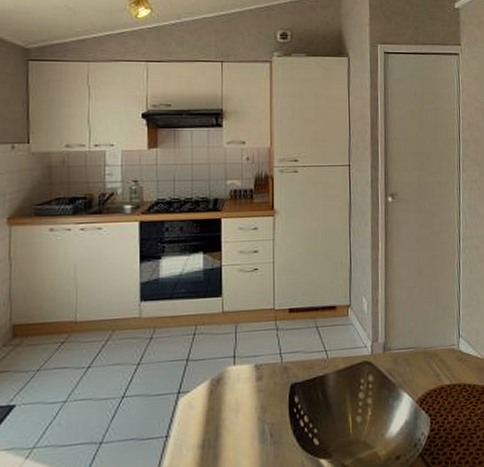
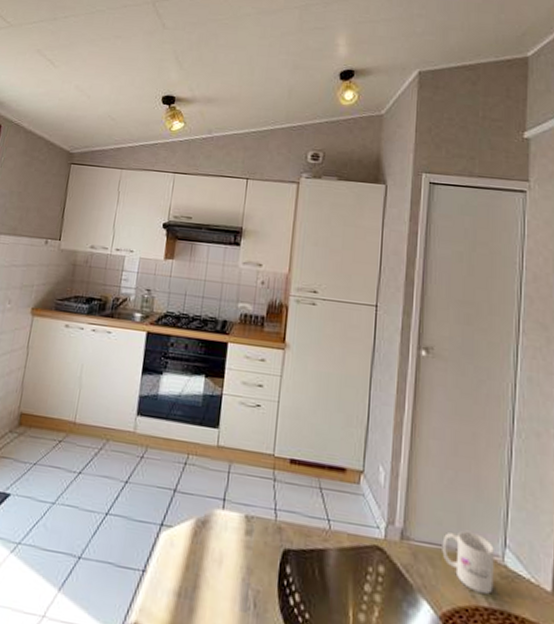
mug: none [414,331,453,376] -> present [442,530,494,595]

